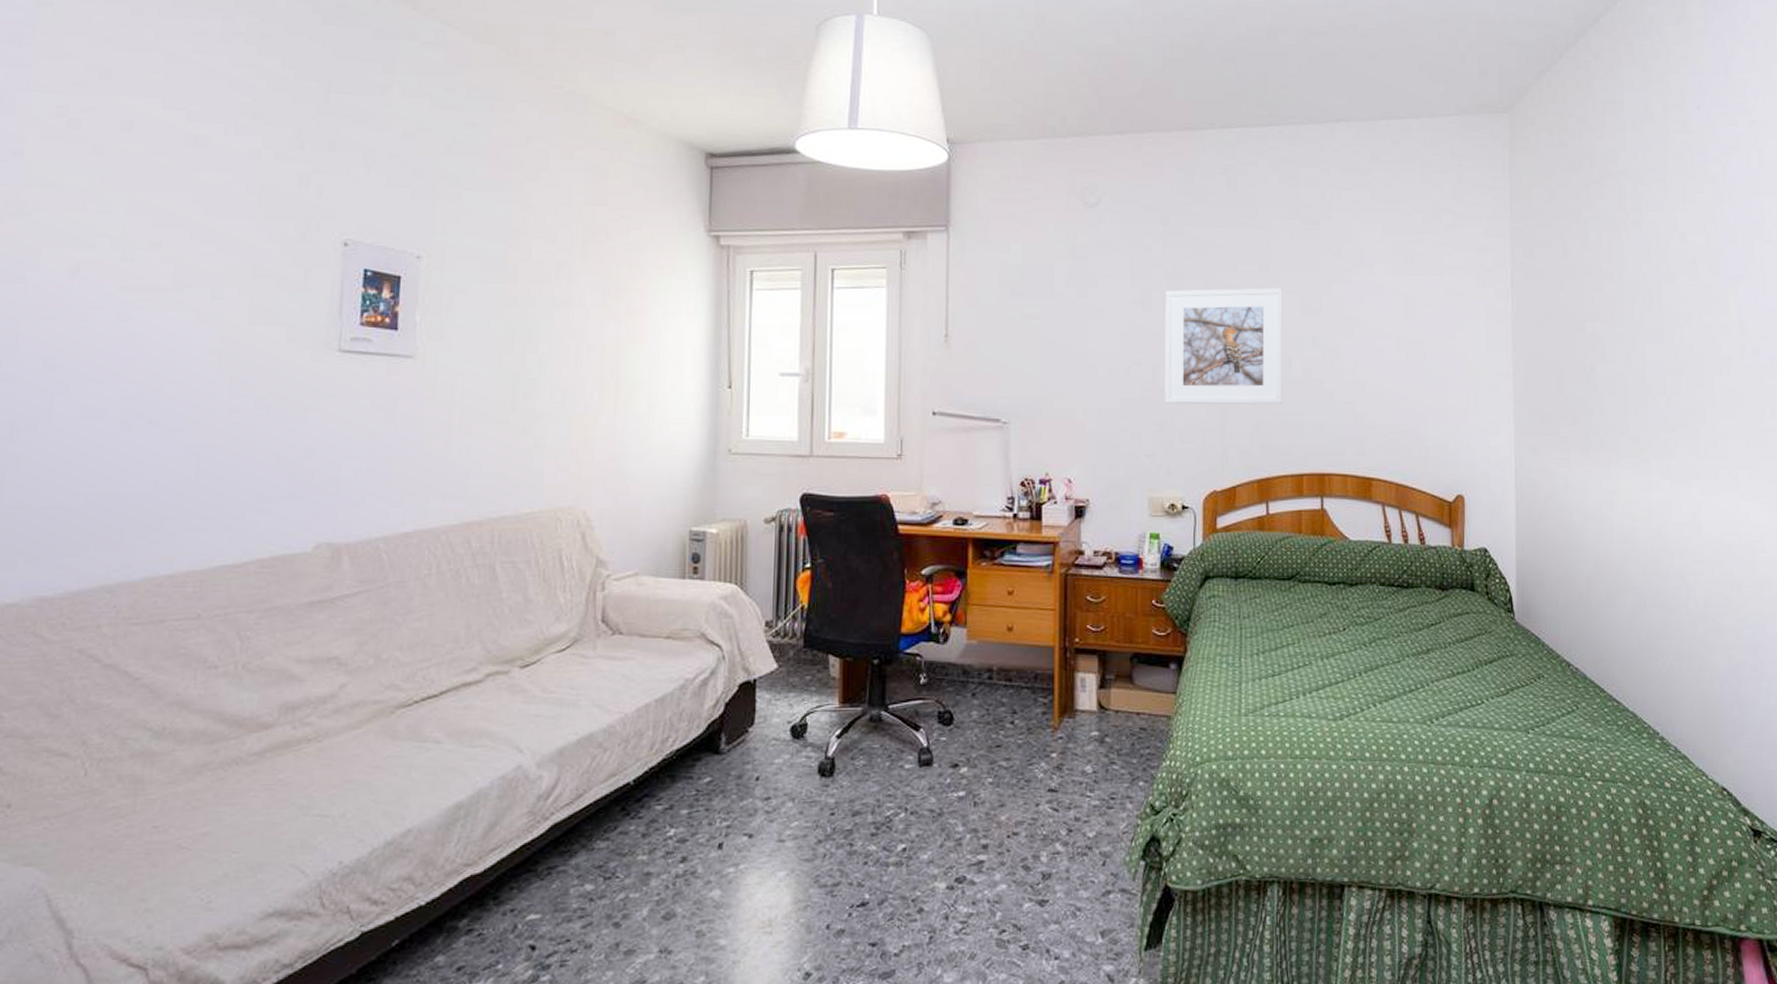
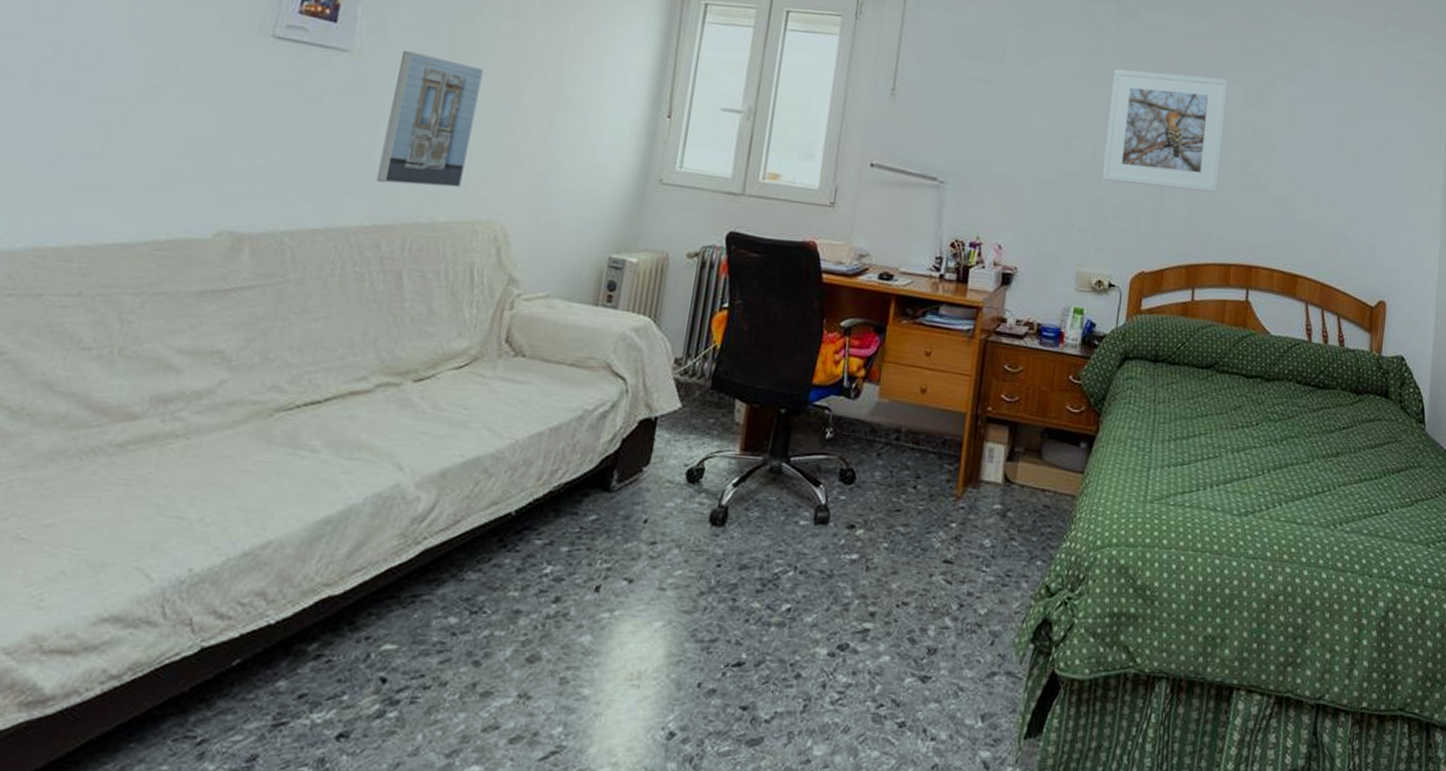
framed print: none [457,350,544,481] -> present [376,50,483,188]

